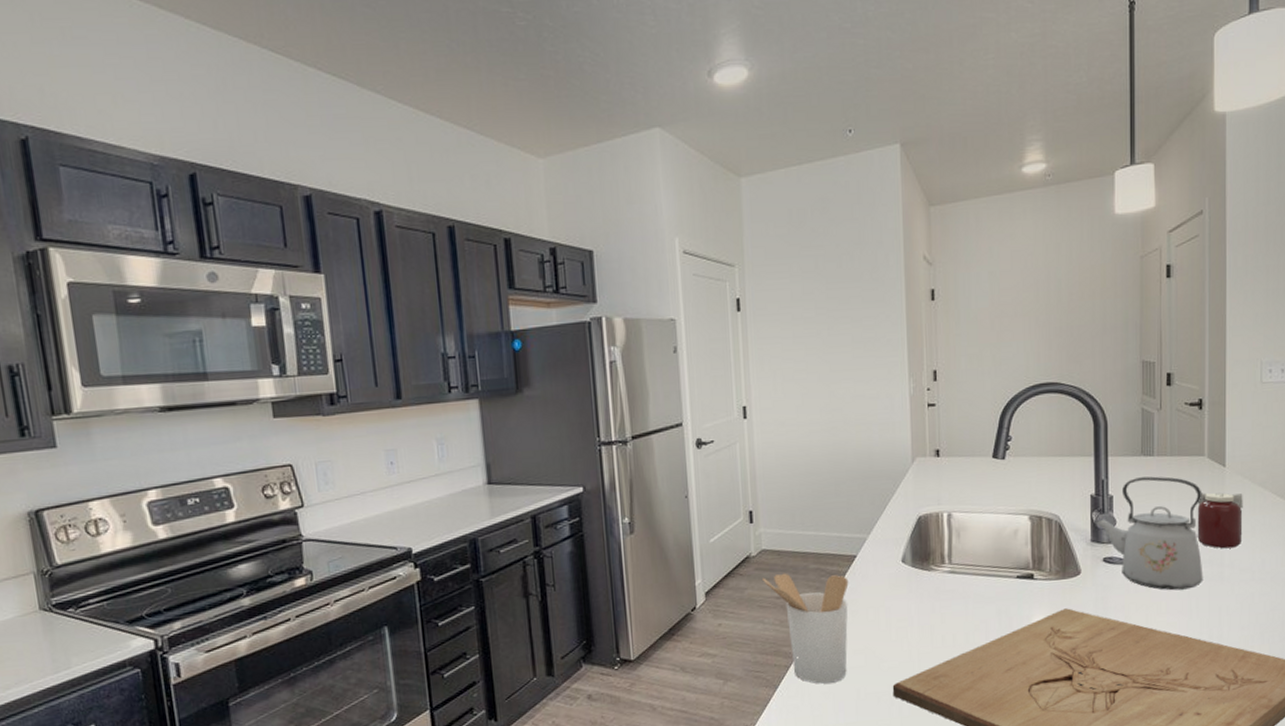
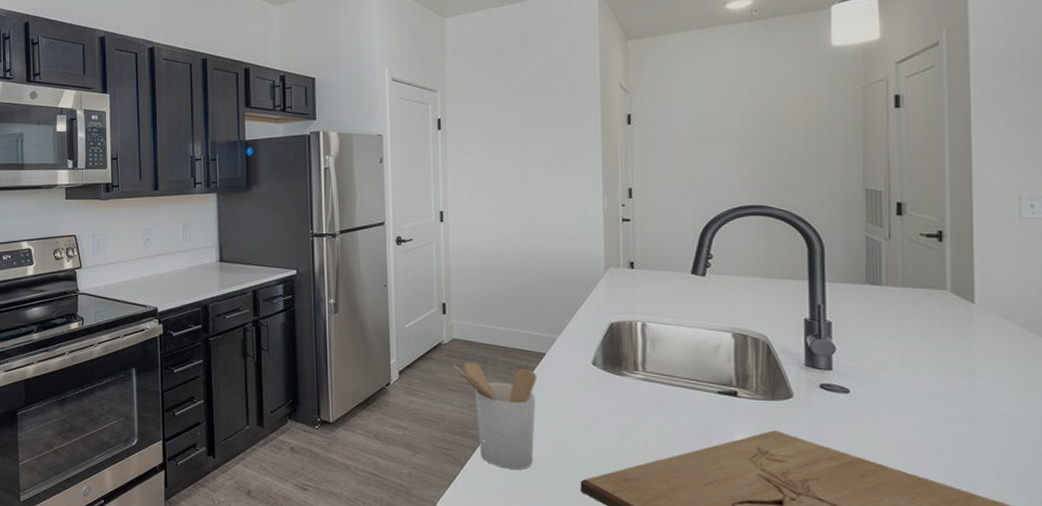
kettle: present [1095,476,1203,591] -> none [809,306,948,428]
jar: present [1197,492,1243,549] -> none [938,328,999,391]

